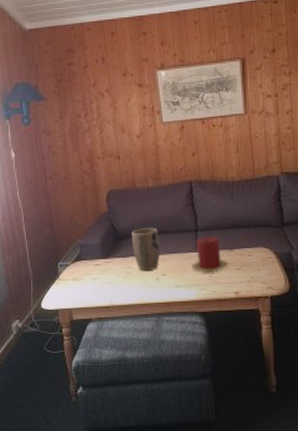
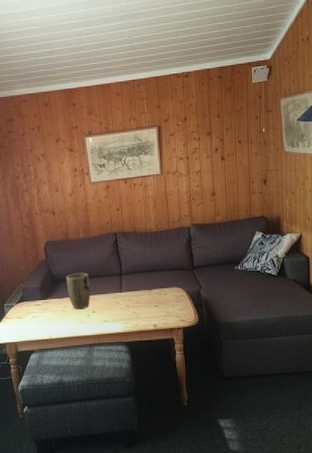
candle: present [192,237,229,273] -> none [117,279,149,310]

